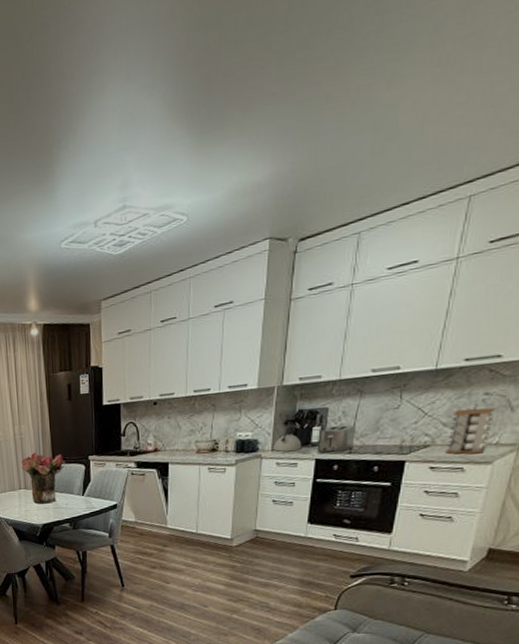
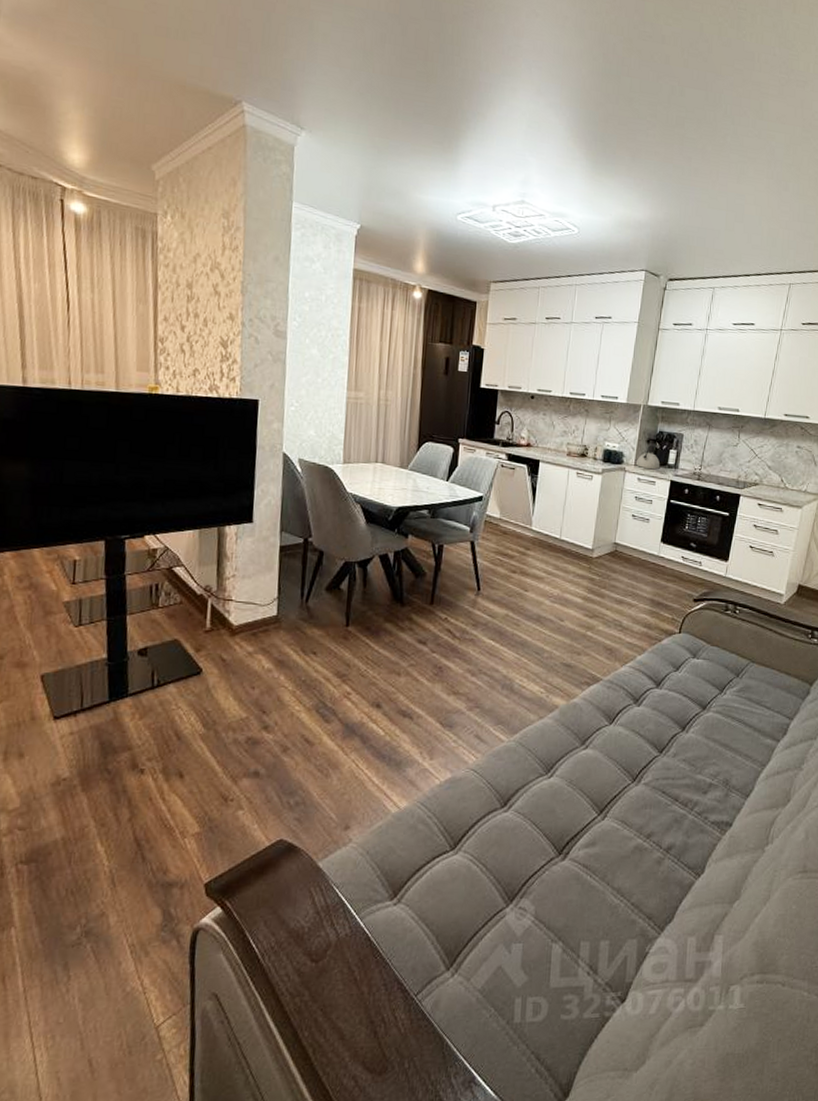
bouquet: present [21,452,66,504] -> none [382,423,433,484]
toaster: present [317,424,355,453] -> none [672,451,704,478]
spice rack: present [445,402,496,455] -> none [769,452,805,498]

